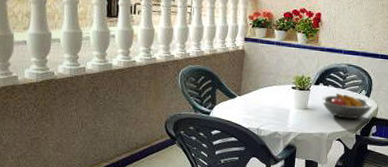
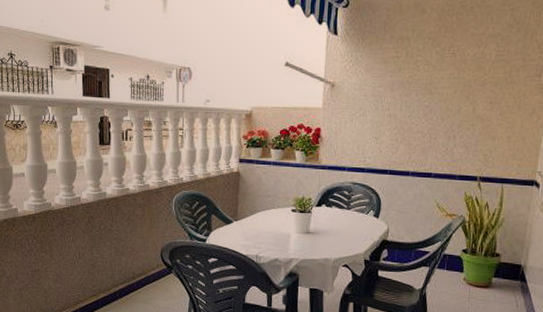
fruit bowl: present [321,93,373,119] -> none [325,215,383,243]

